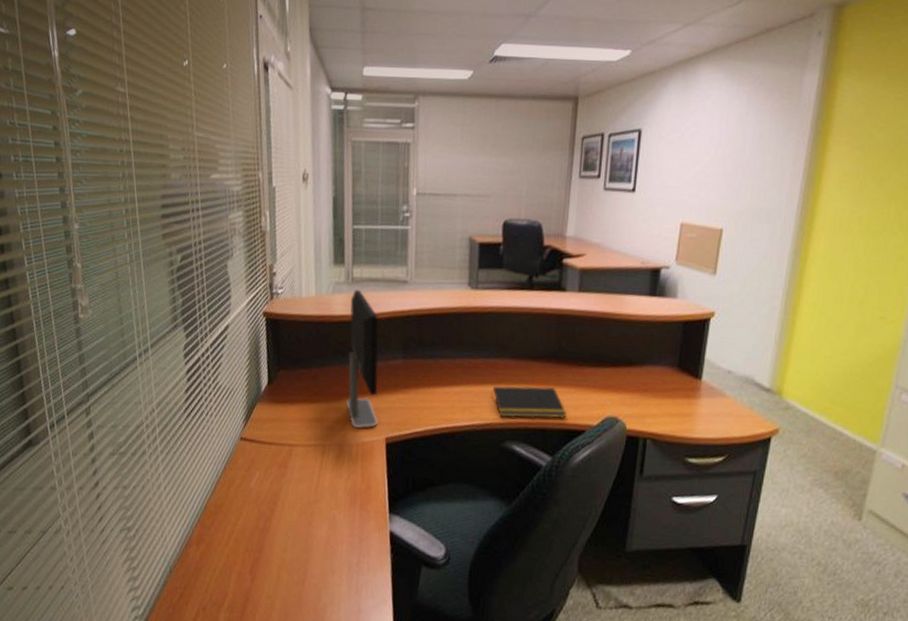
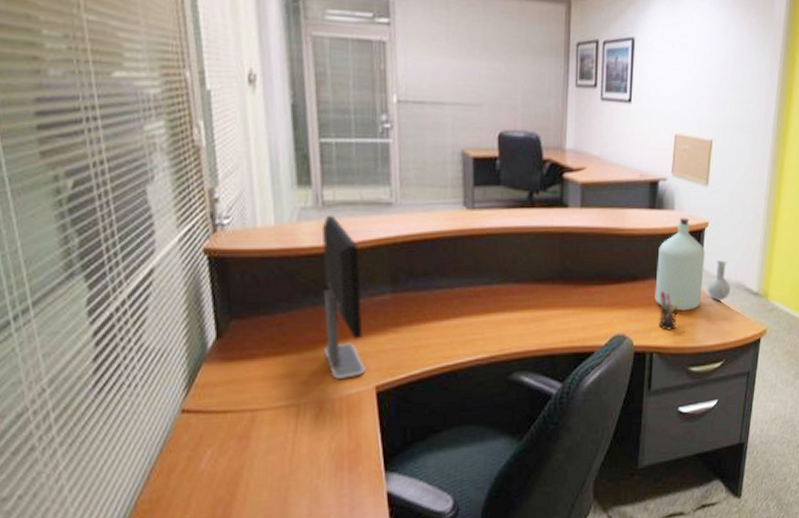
notepad: present [492,386,567,419] -> none [496,309,575,347]
bottle: none [651,306,738,401] -> present [655,218,731,311]
pen holder: none [653,378,679,418] -> present [658,291,680,330]

